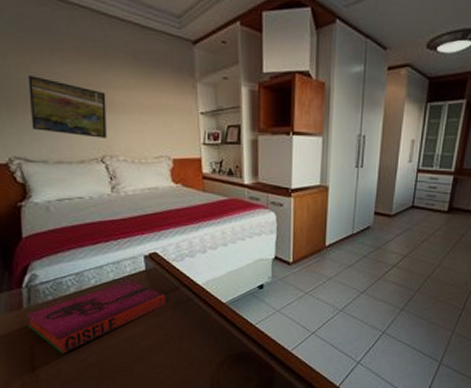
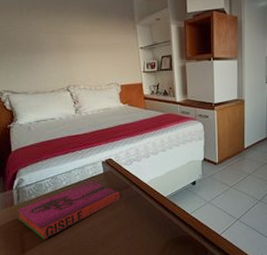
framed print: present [28,76,107,138] -> none [12,29,70,72]

